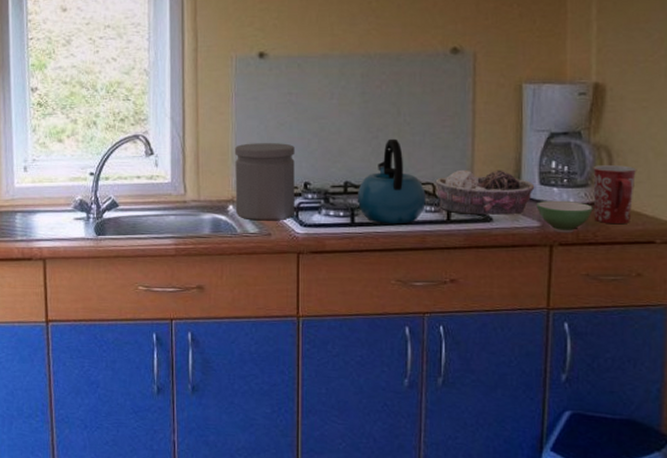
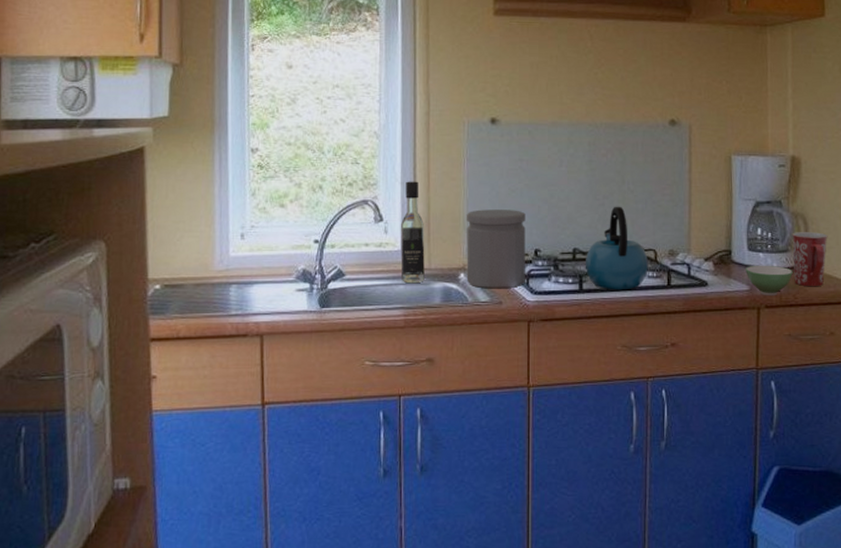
bottle: none [170,116,194,215] -> present [400,181,425,284]
decorative basket: present [435,169,535,215] -> none [656,236,744,279]

